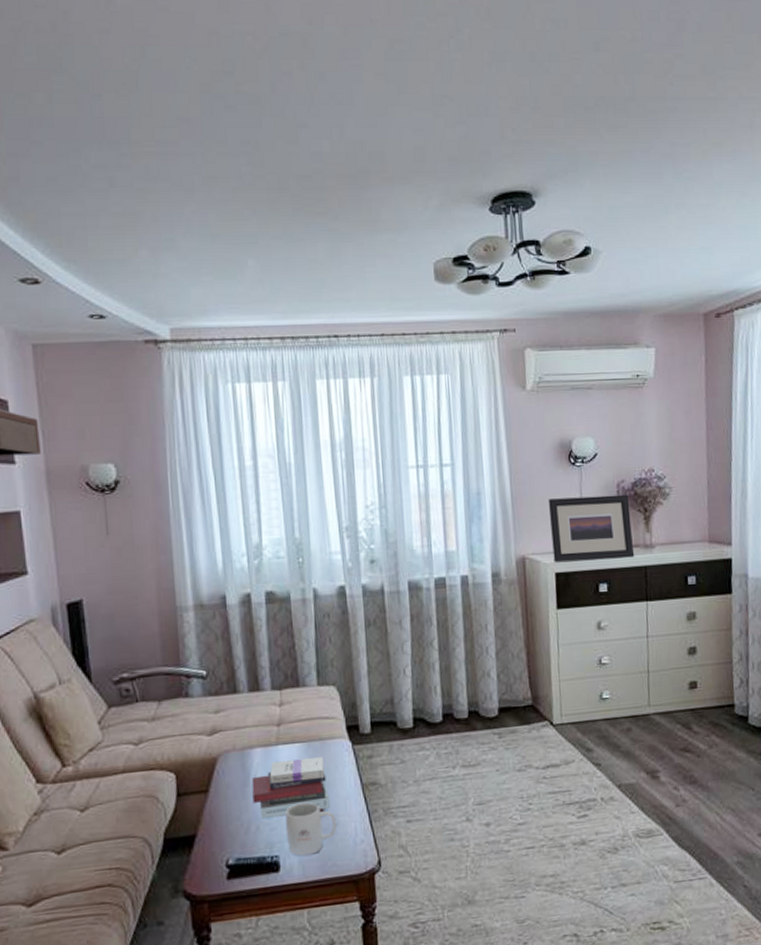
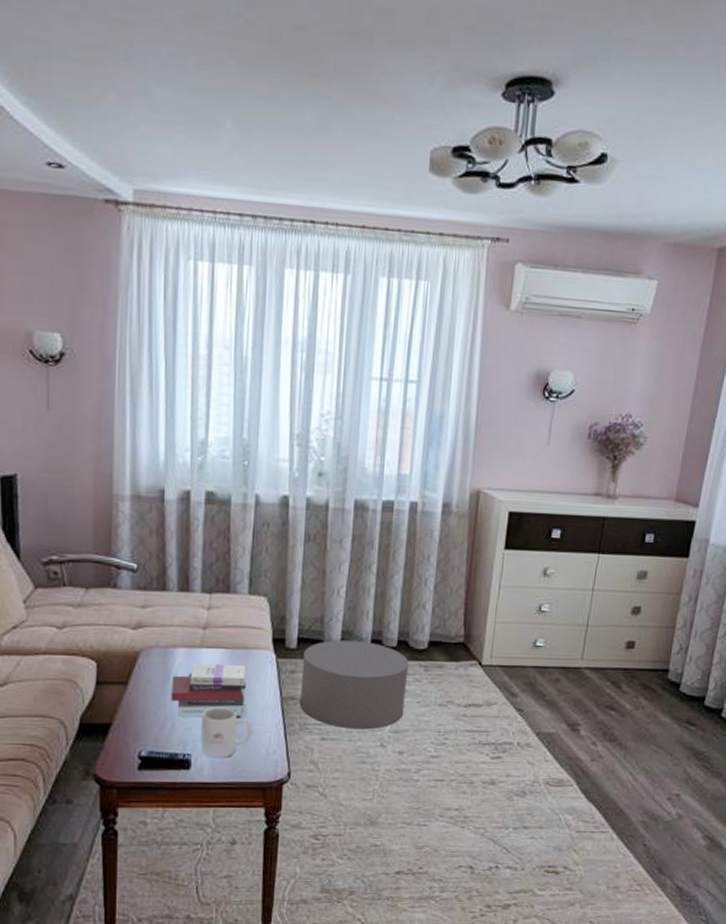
pouf: none [378,716,485,808] -> present [300,640,409,730]
picture frame: present [548,494,635,562] -> none [509,433,600,506]

